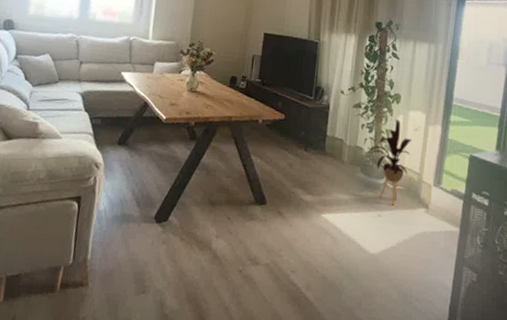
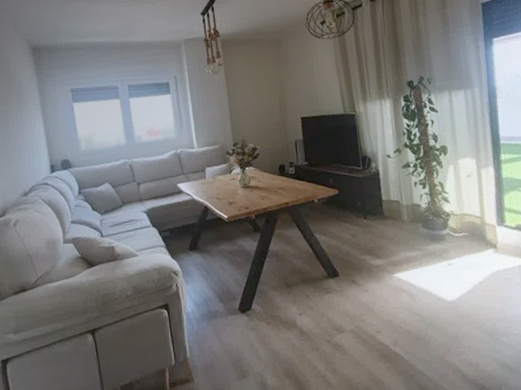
house plant: present [365,119,411,206] -> none [423,170,469,252]

